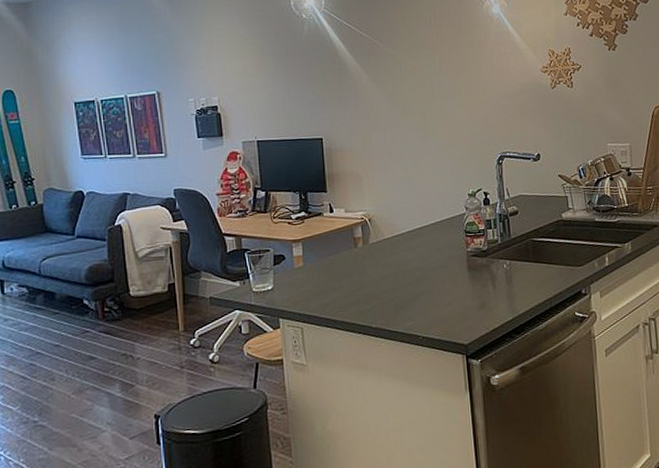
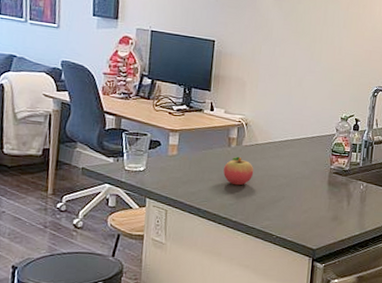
fruit: none [354,256,387,288] -> present [223,156,254,186]

